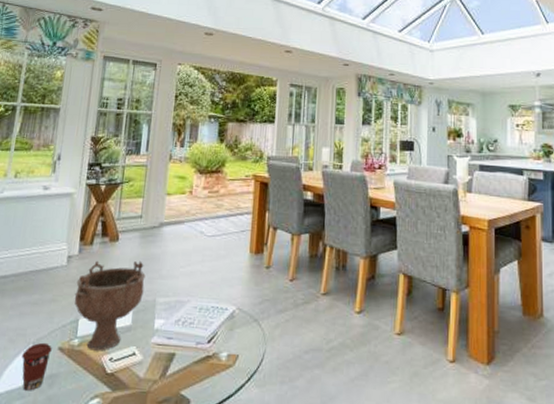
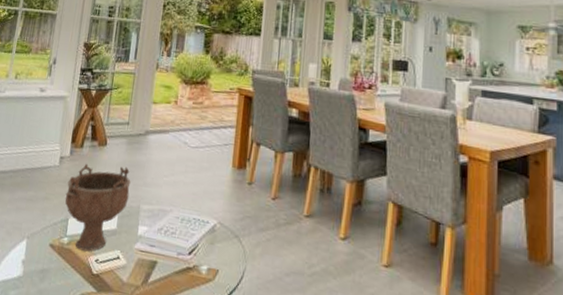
coffee cup: present [22,342,52,391] -> none [17,237,44,283]

